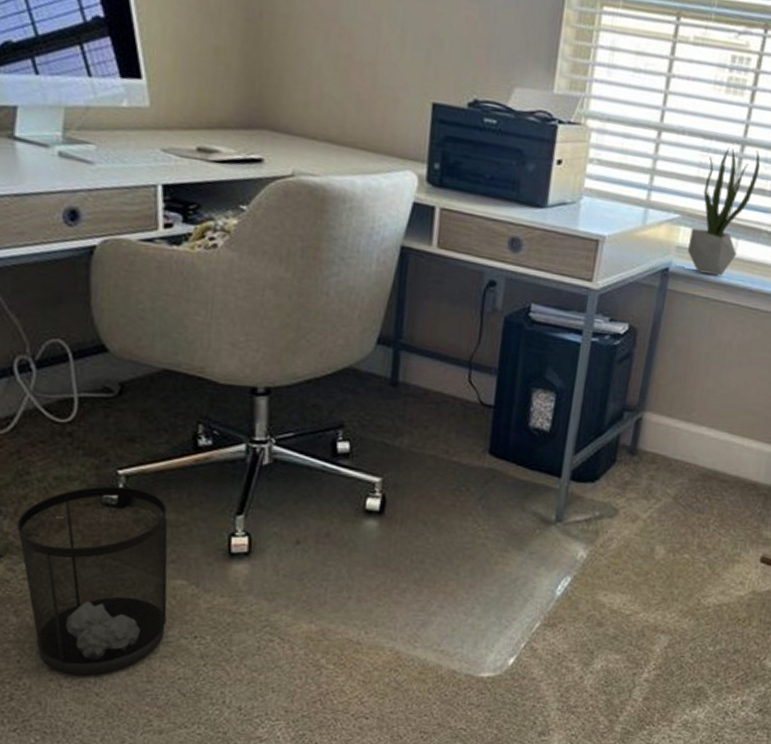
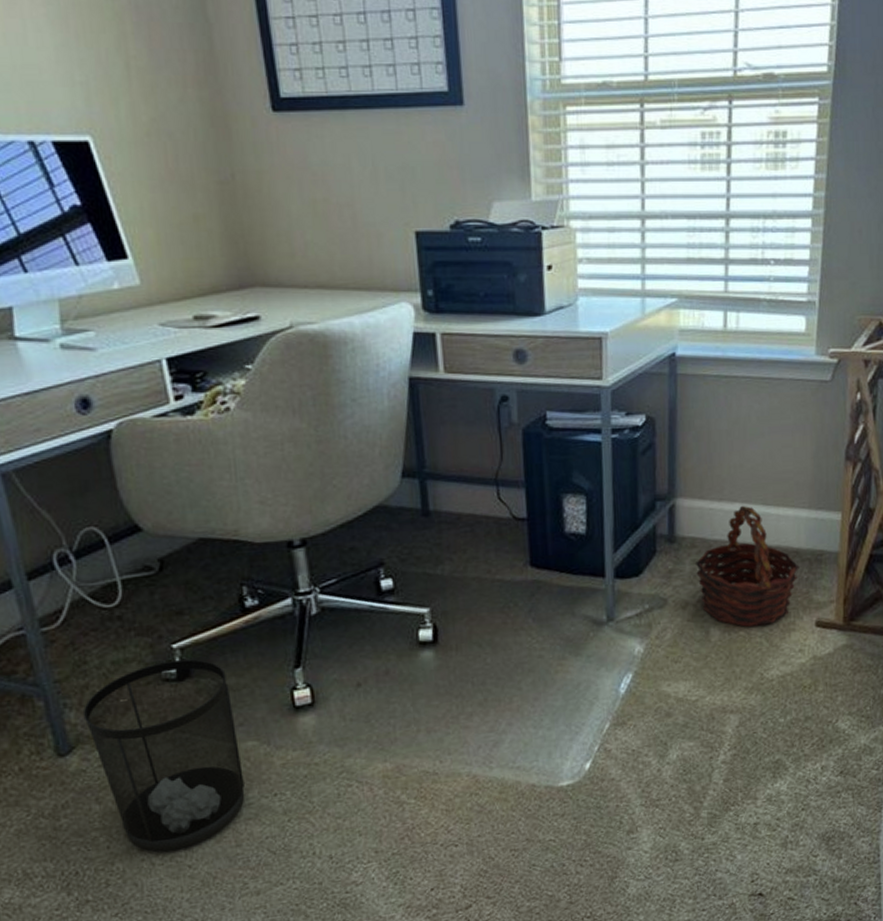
basket: none [651,430,755,553] -> present [694,505,800,627]
potted plant: present [687,147,760,276] -> none [690,222,748,352]

